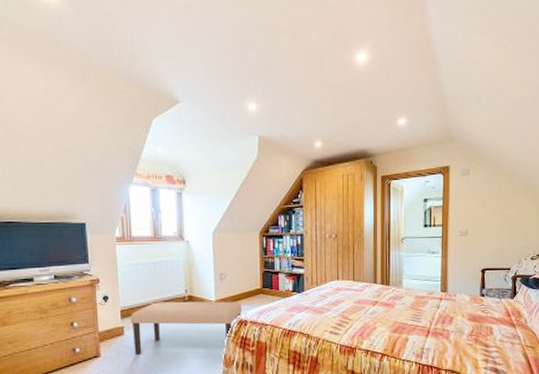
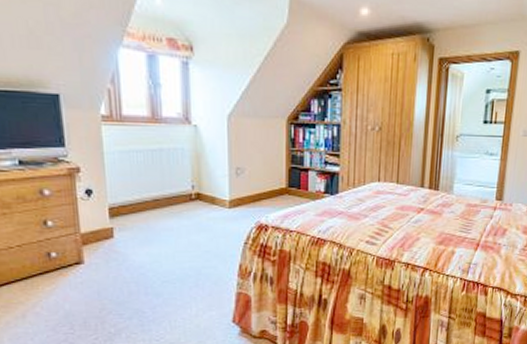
bench: present [130,301,242,355] -> none [121,199,262,262]

